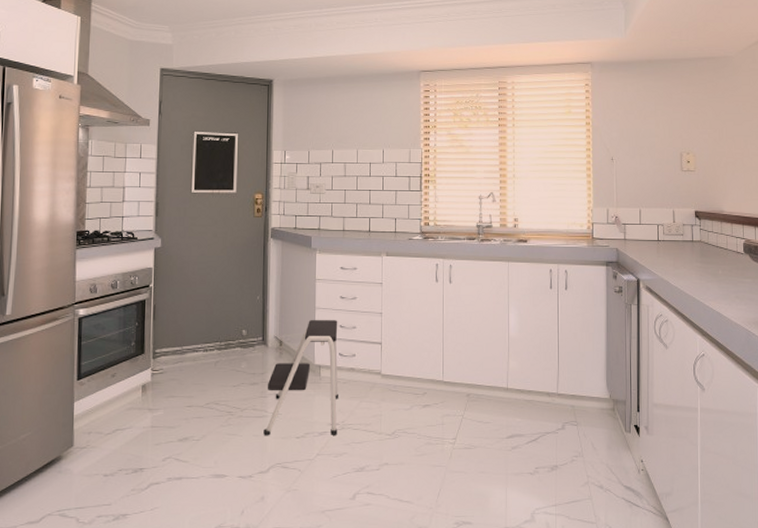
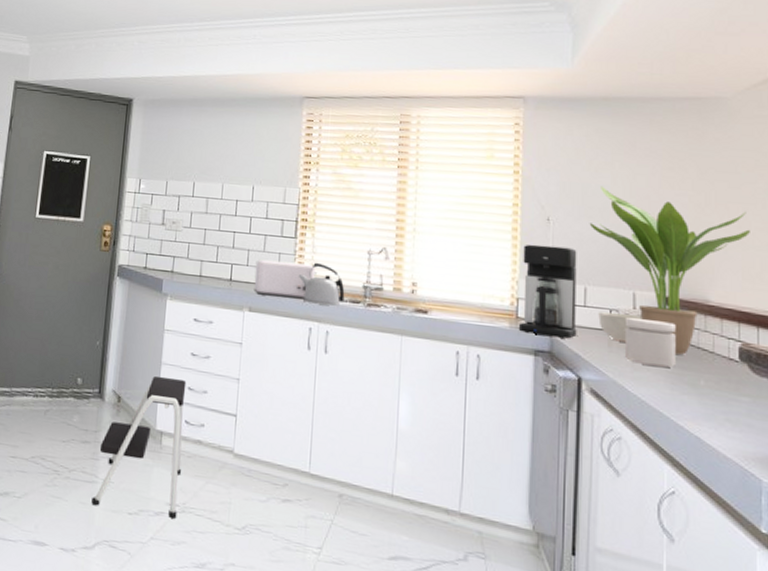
toaster: none [389,211,440,242] -> present [253,259,317,301]
kettle: none [424,209,463,245] -> present [298,262,345,306]
coffee maker: none [594,179,635,250] -> present [518,244,577,339]
potted plant: none [641,130,749,254] -> present [589,186,750,356]
bowl: none [650,227,680,248] -> present [598,312,643,342]
jar: none [668,230,703,264] -> present [624,318,676,368]

